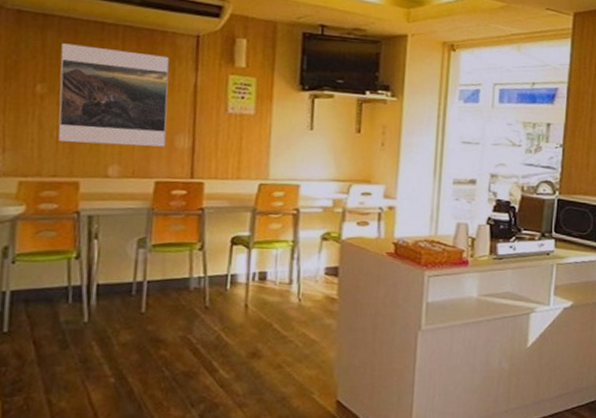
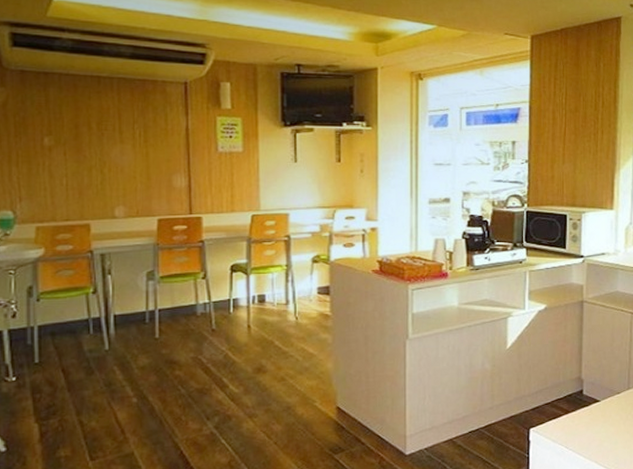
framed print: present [58,43,169,147] -> none [63,98,165,188]

